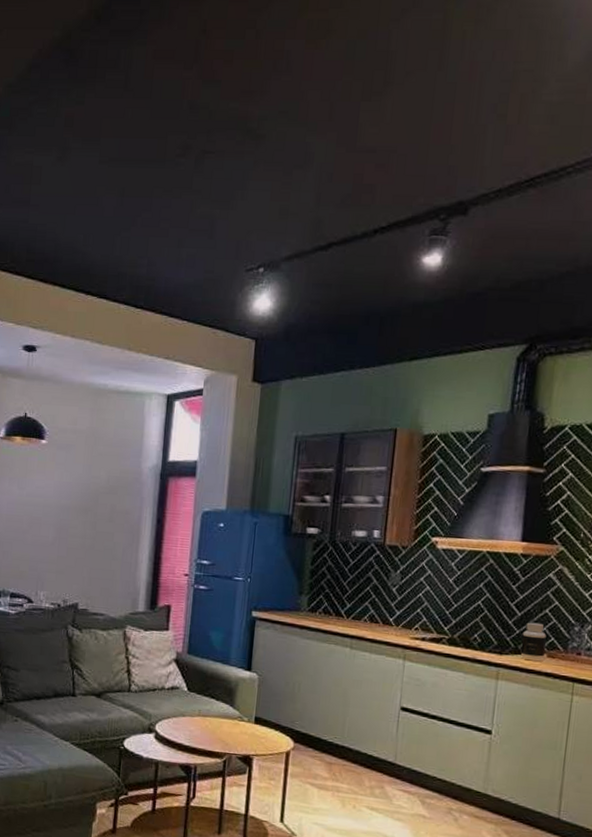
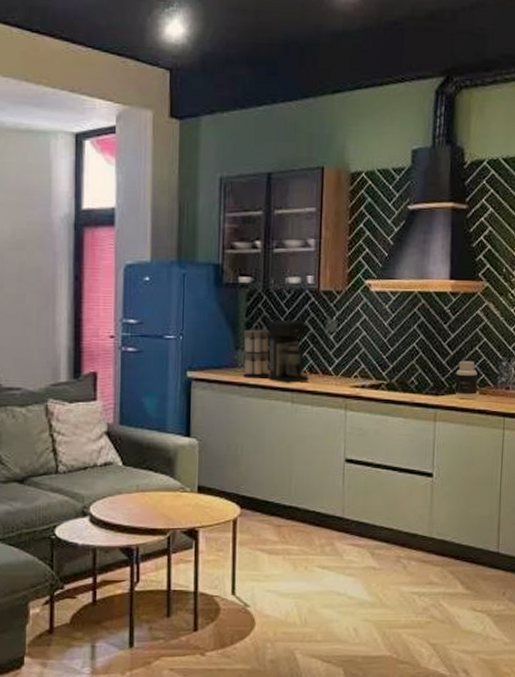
spice rack: none [305,571,333,624] -> present [243,322,270,379]
coffee maker: none [329,570,370,631] -> present [268,319,309,384]

